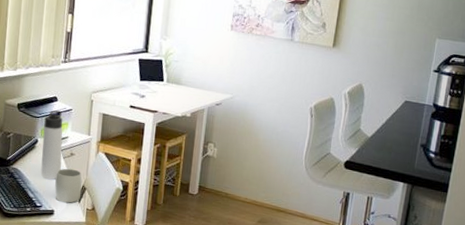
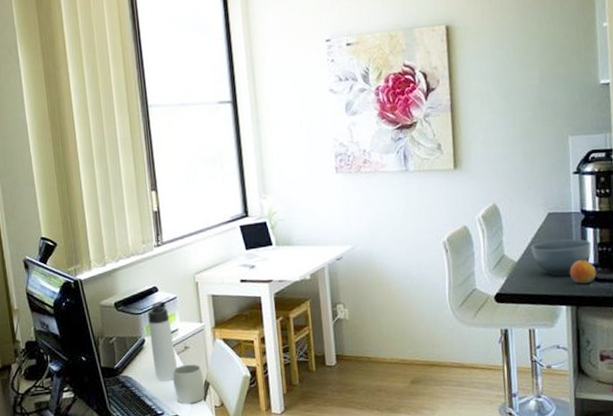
bowl: none [384,124,436,158] -> present [531,239,592,276]
fruit: none [412,146,435,168] -> present [569,259,596,284]

